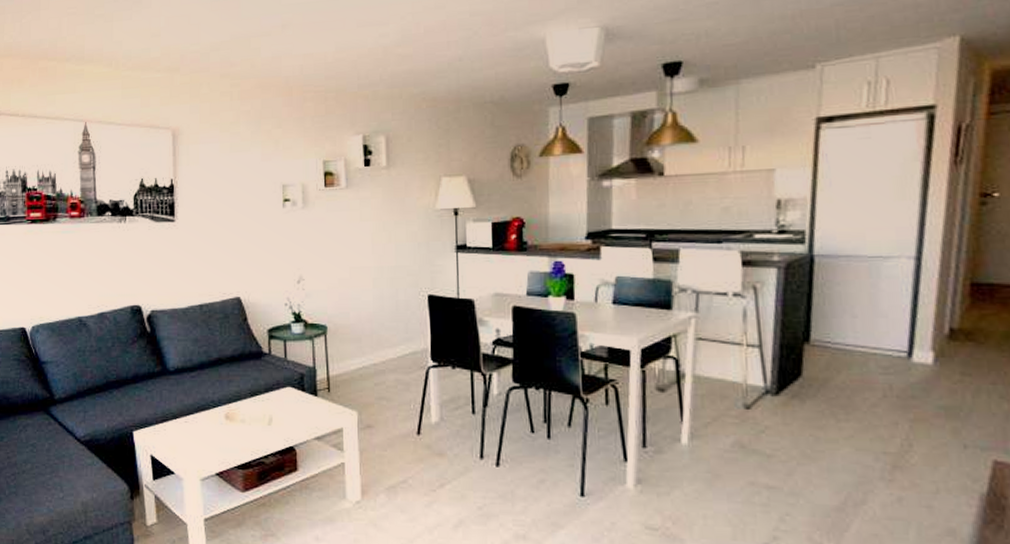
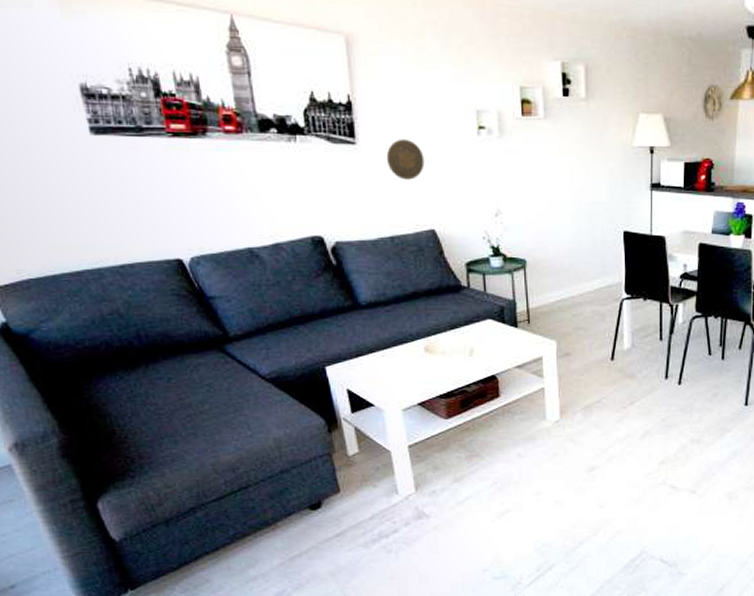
decorative plate: none [200,214,234,252] -> present [386,138,425,180]

